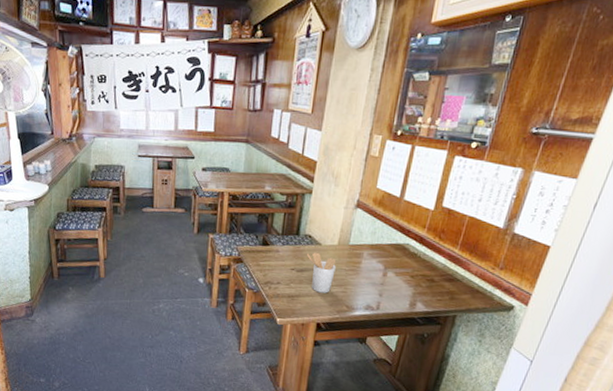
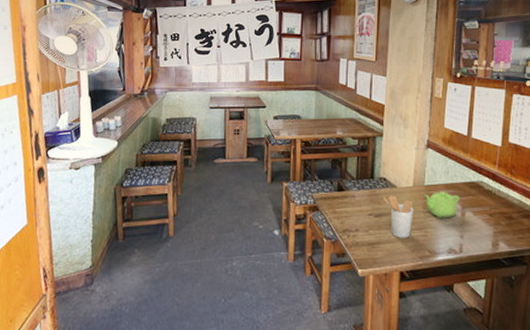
teapot: none [348,251,384,277] -> present [424,192,460,218]

